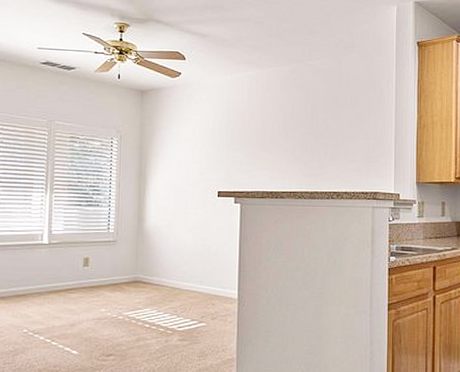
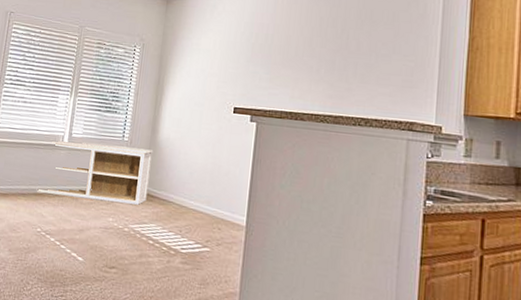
storage cabinet: none [17,237,142,294] -> present [36,139,154,205]

